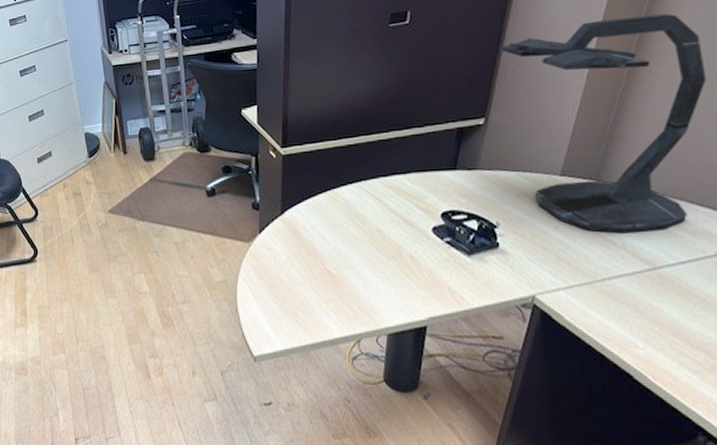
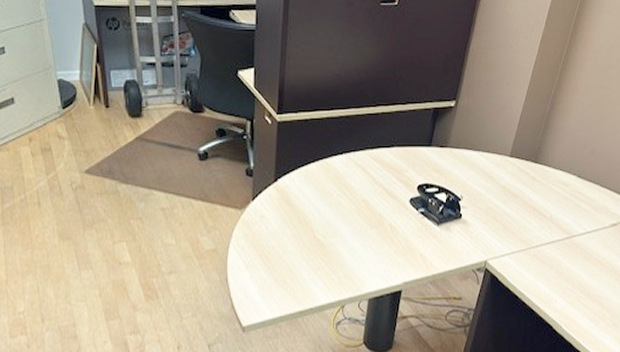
desk lamp: present [501,13,706,232] -> none [471,25,610,207]

